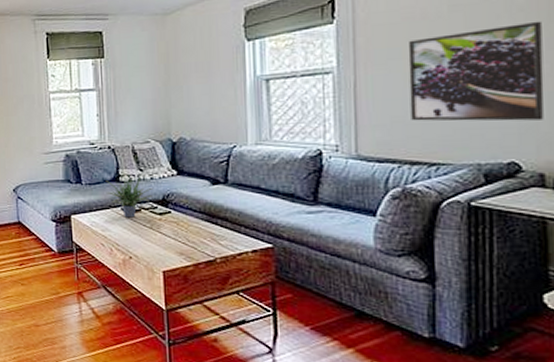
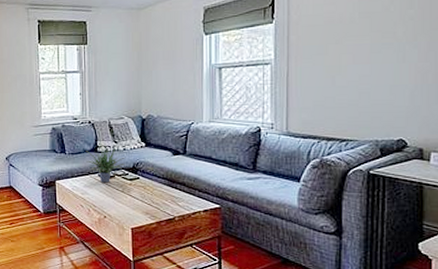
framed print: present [408,21,545,121] -> none [328,28,425,107]

